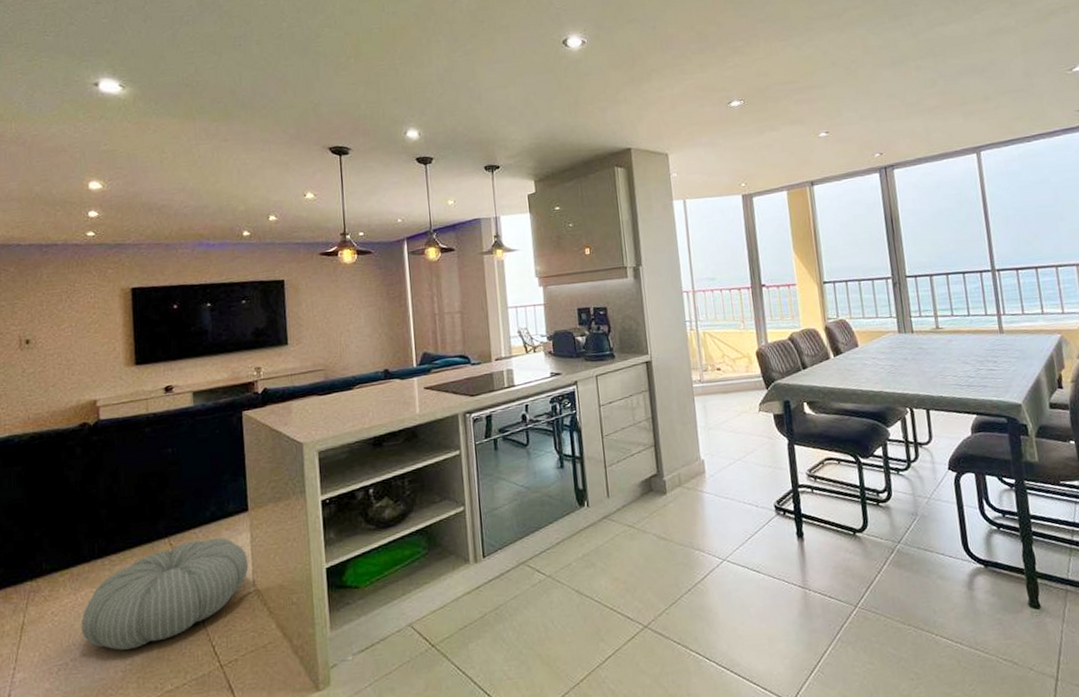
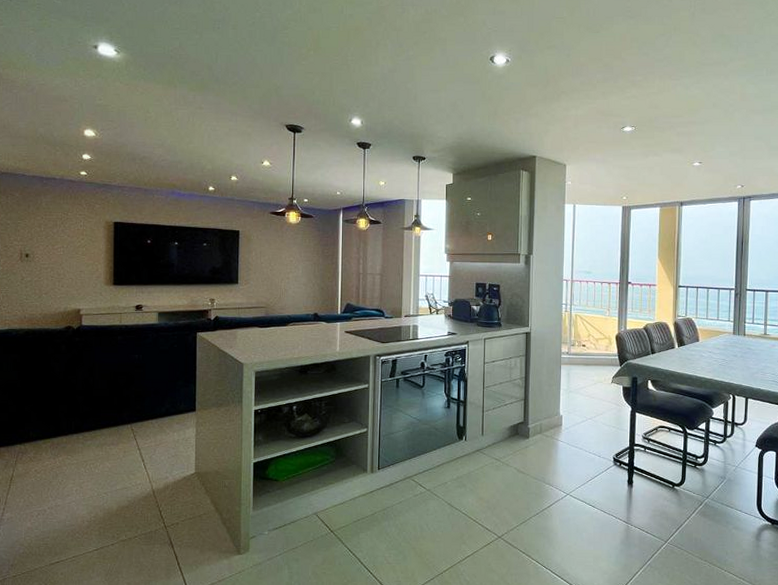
pouf: present [81,537,249,651] -> none [58,429,193,505]

